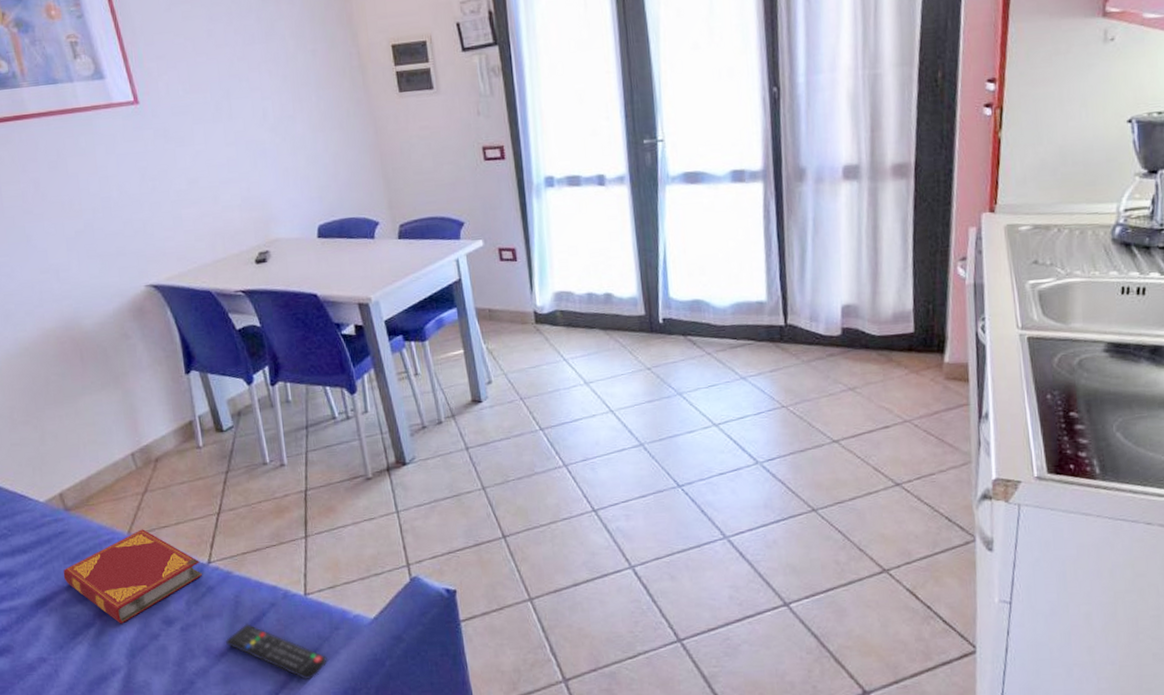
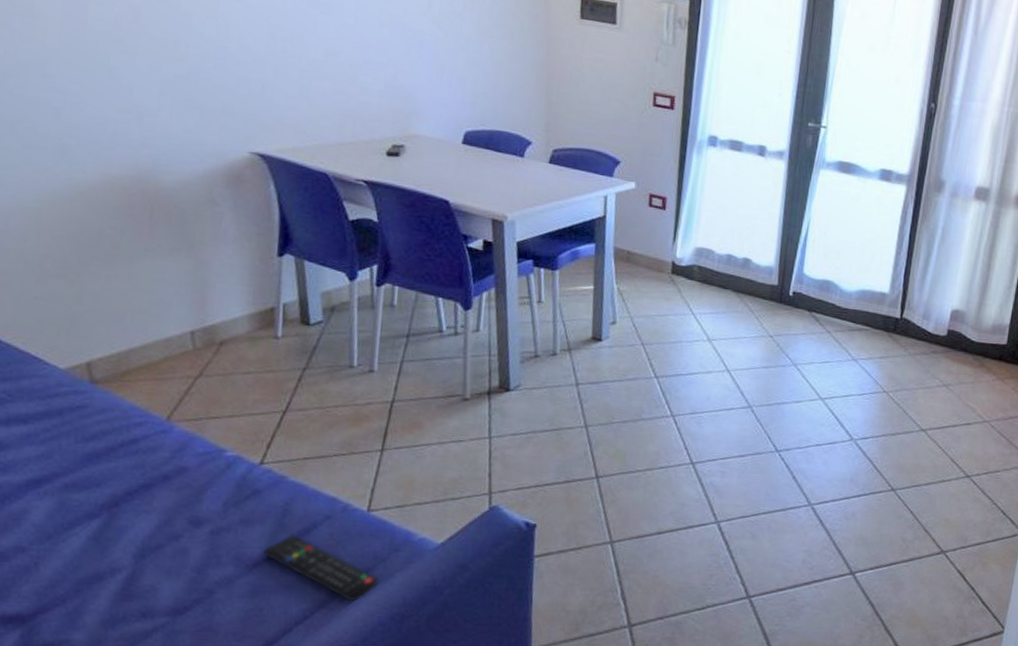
hardback book: present [63,529,203,624] -> none [71,416,251,519]

